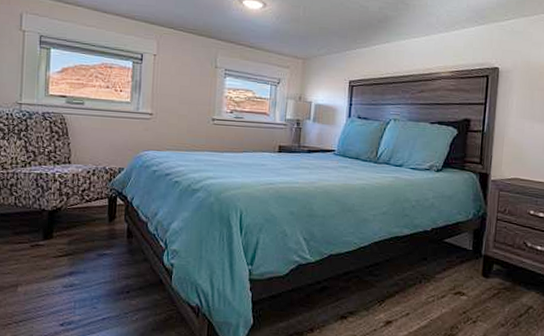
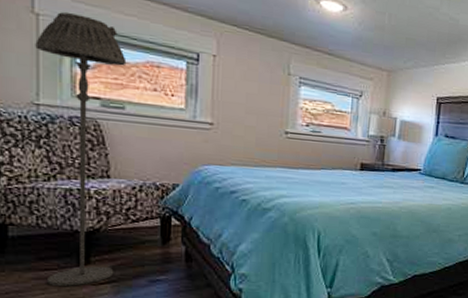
floor lamp: none [20,28,87,258] -> present [35,12,127,286]

